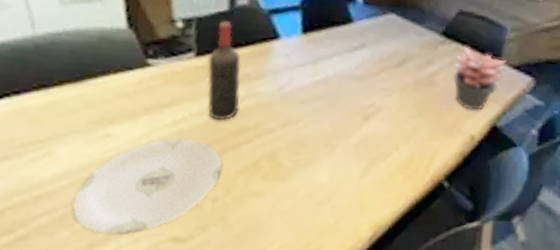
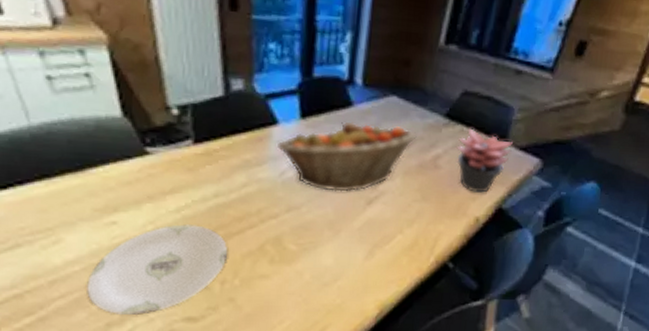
wine bottle: present [207,21,241,120] -> none [205,107,242,206]
fruit basket: none [277,38,414,108] -> present [276,122,417,192]

